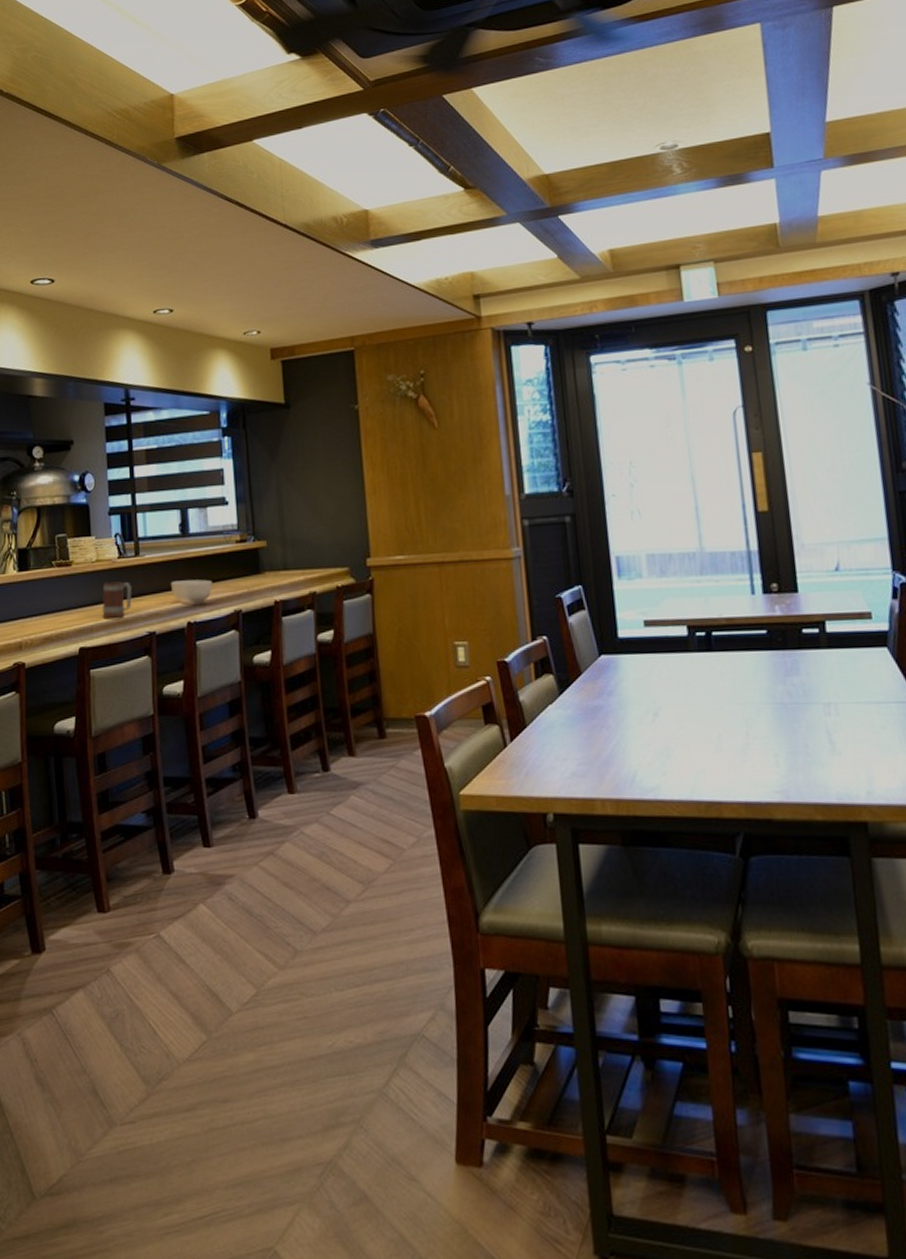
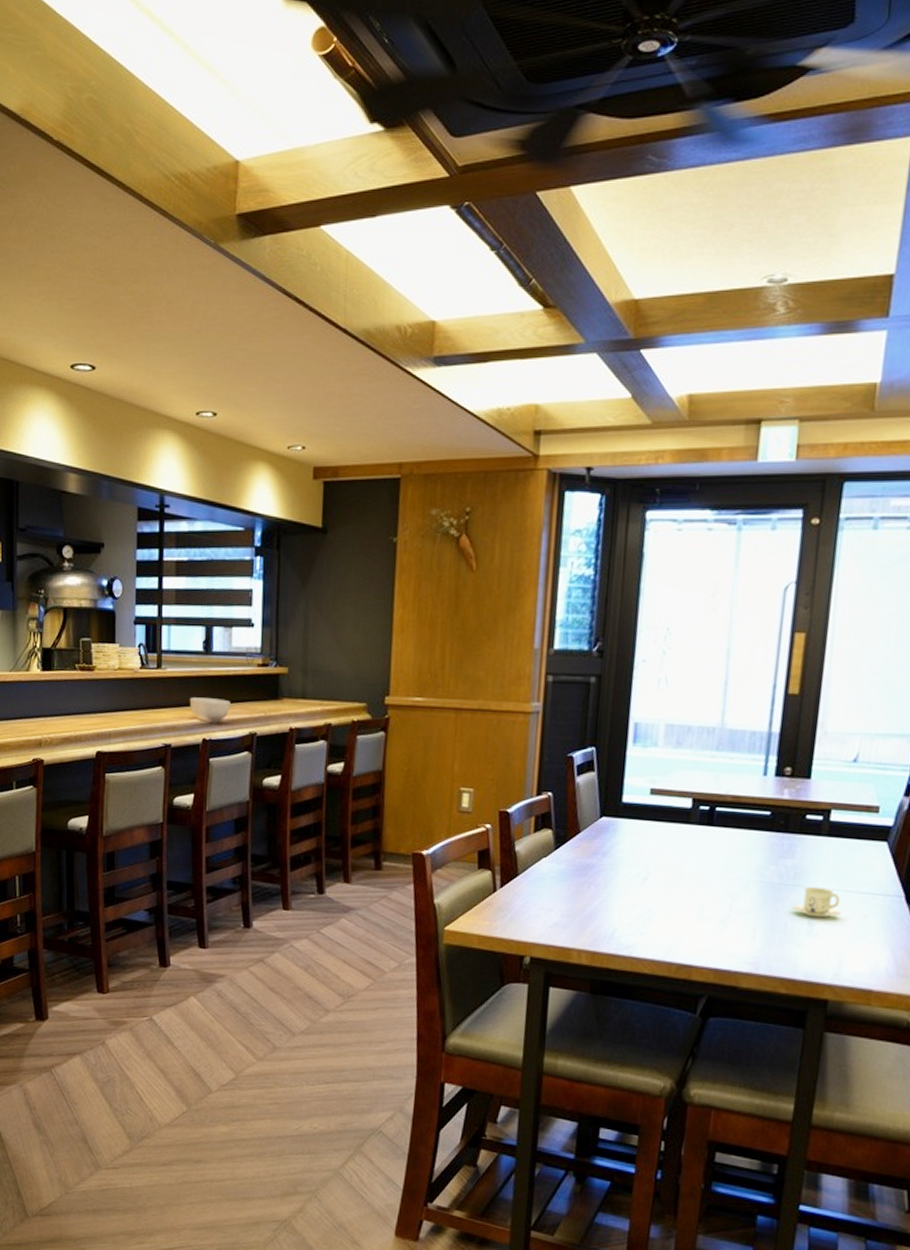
beer mug: present [102,581,132,621] -> none [120,691,151,730]
cup and saucer: none [808,702,859,735] -> present [791,887,841,918]

